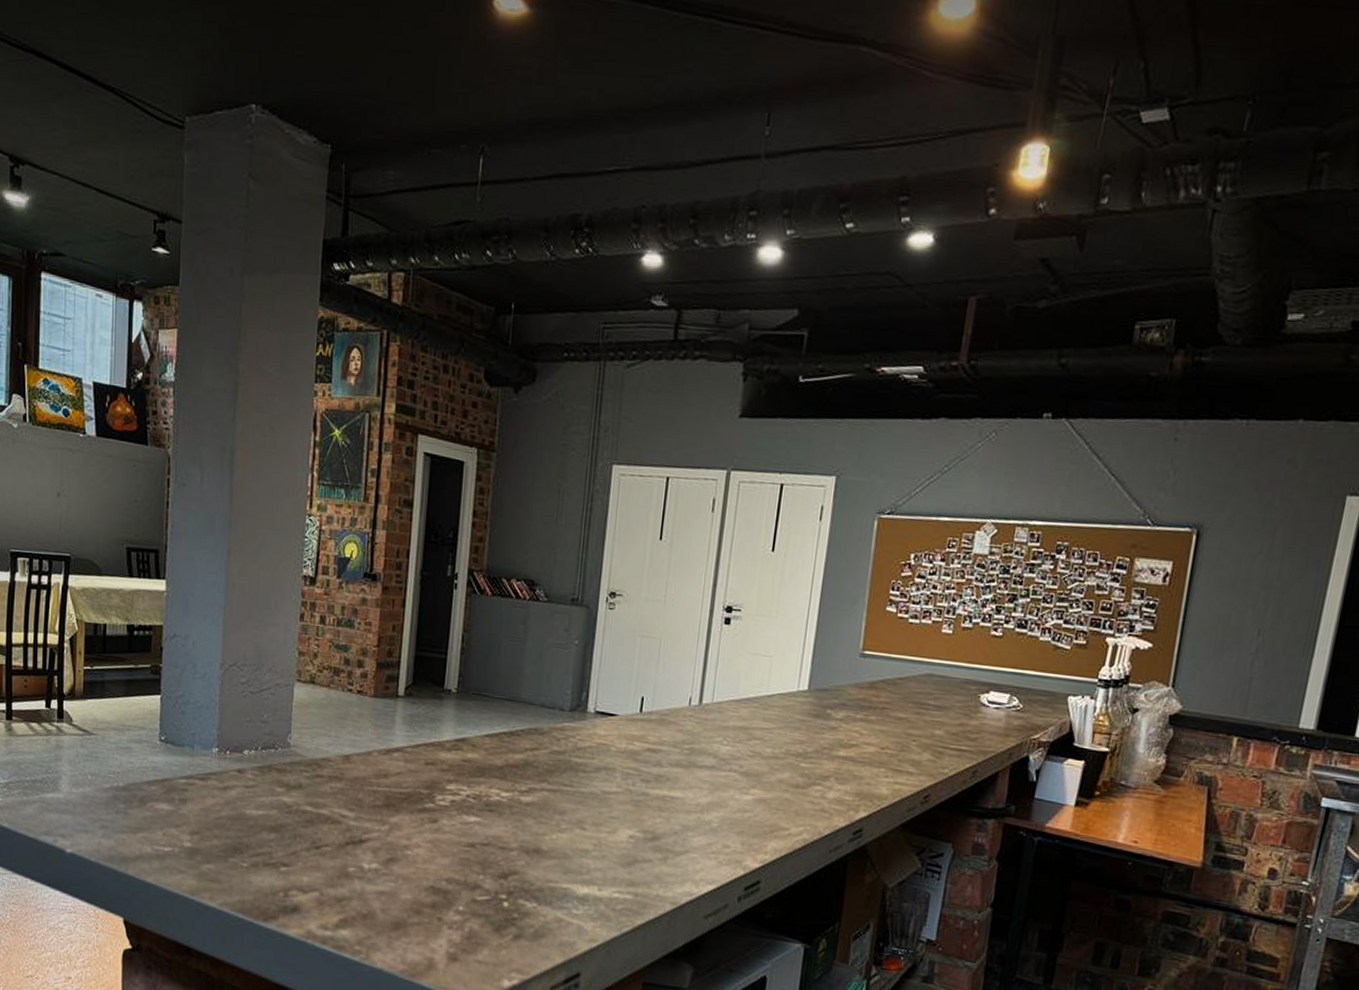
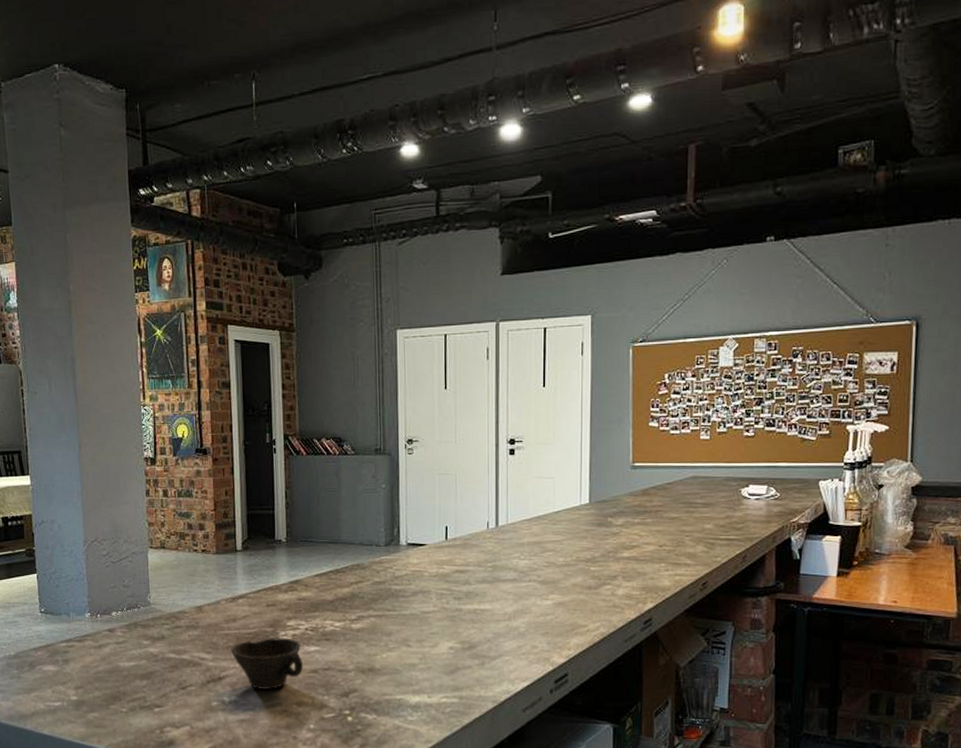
cup: none [377,801,460,861] -> present [230,638,304,690]

